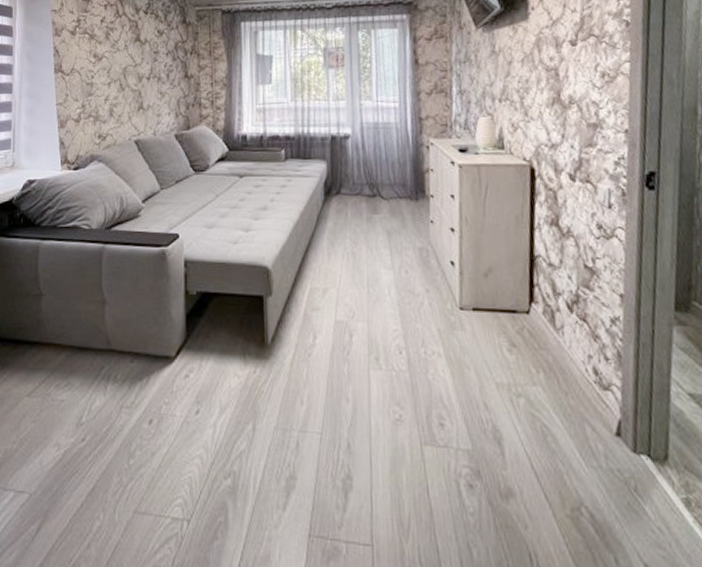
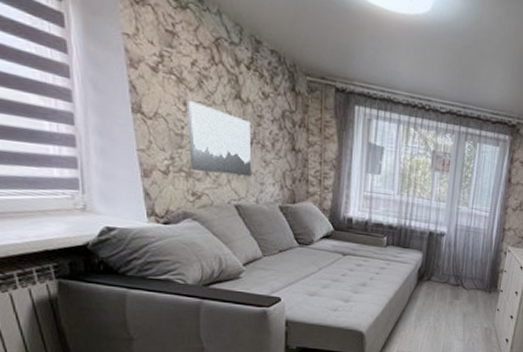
wall art: none [96,51,150,113] -> present [186,99,252,177]

